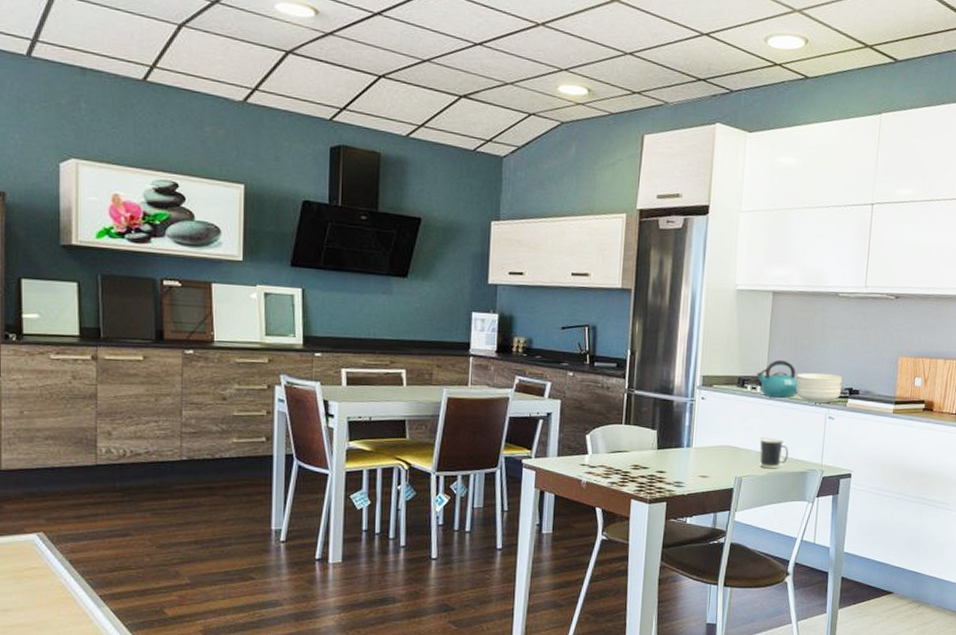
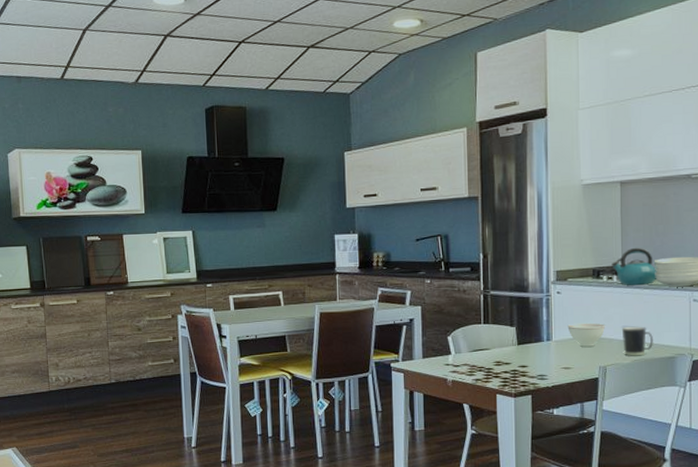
bowl: none [708,431,746,456] -> present [567,322,606,347]

